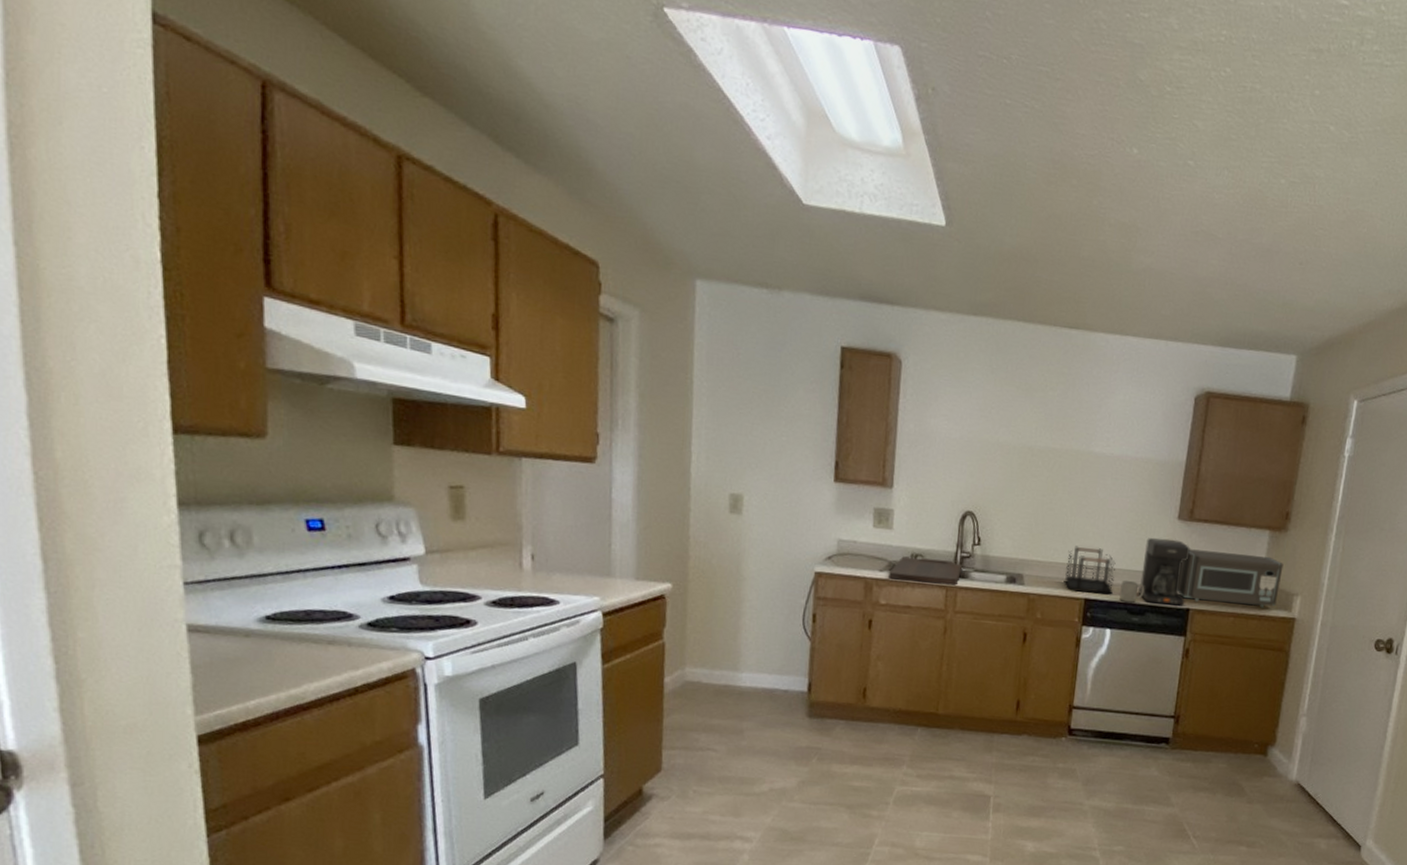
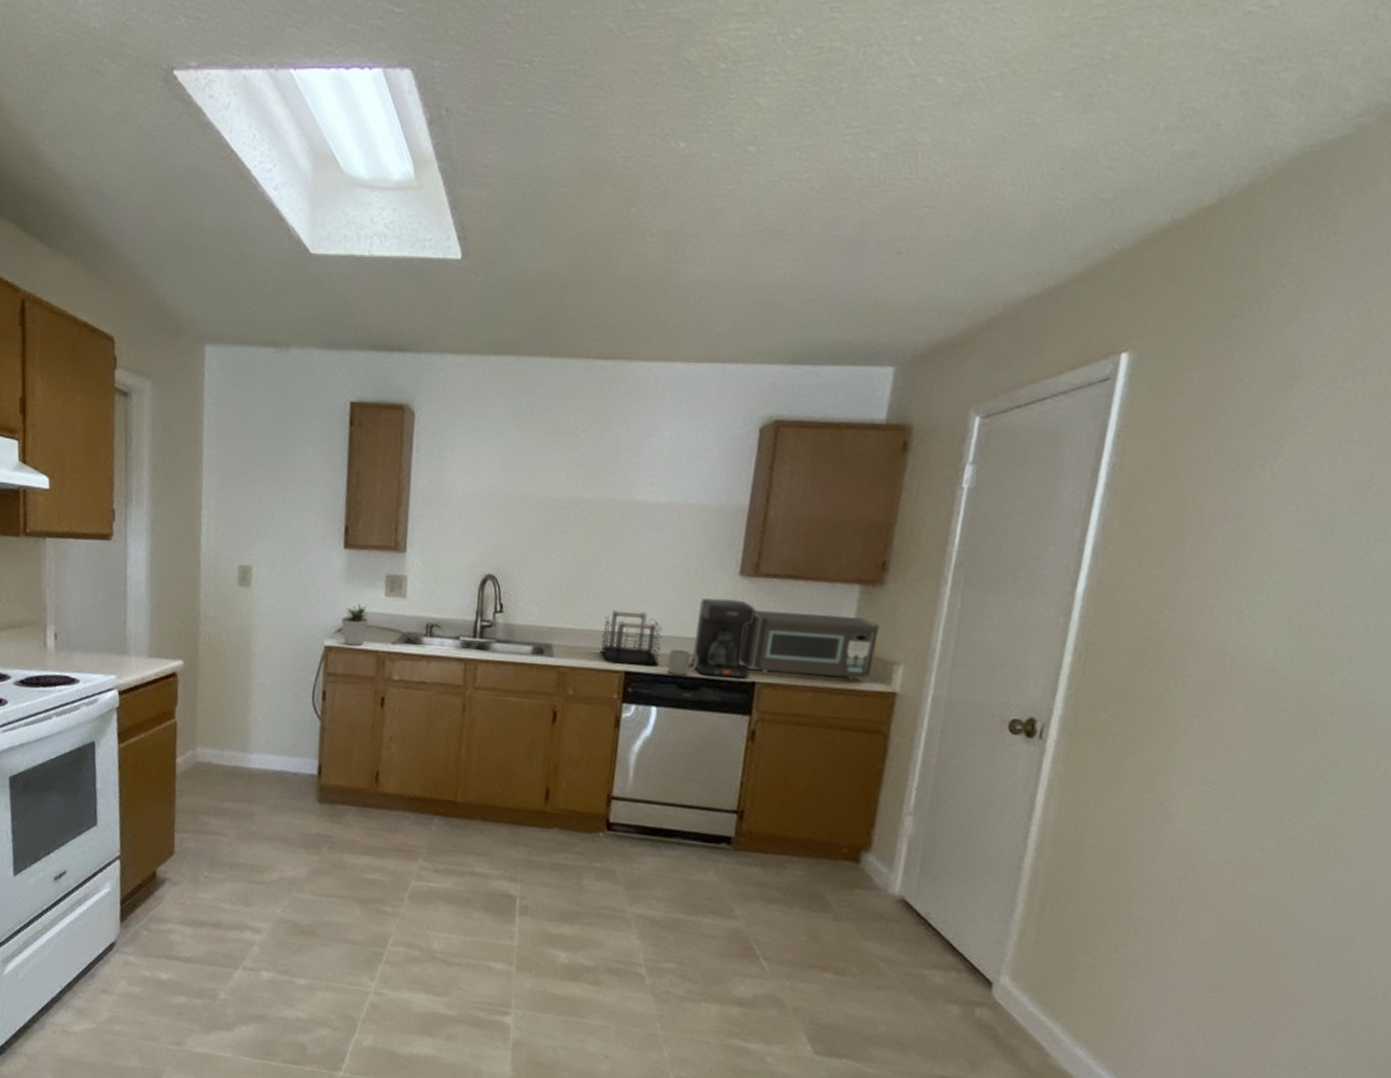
potted plant: none [830,533,858,573] -> present [341,603,369,646]
cutting board: present [889,556,963,585] -> none [402,627,483,658]

